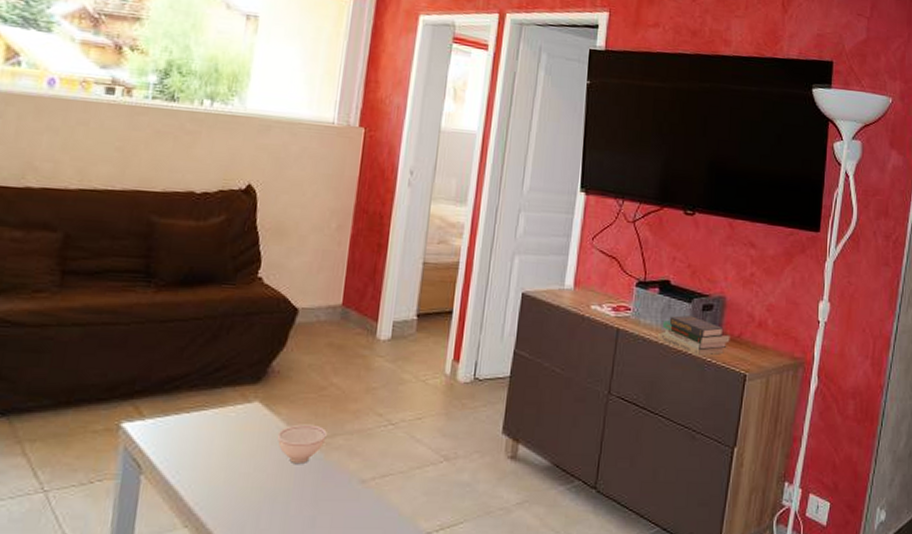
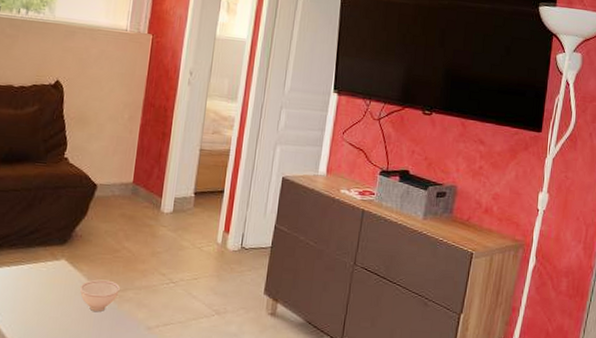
books: present [657,315,730,357] -> none [396,200,460,237]

